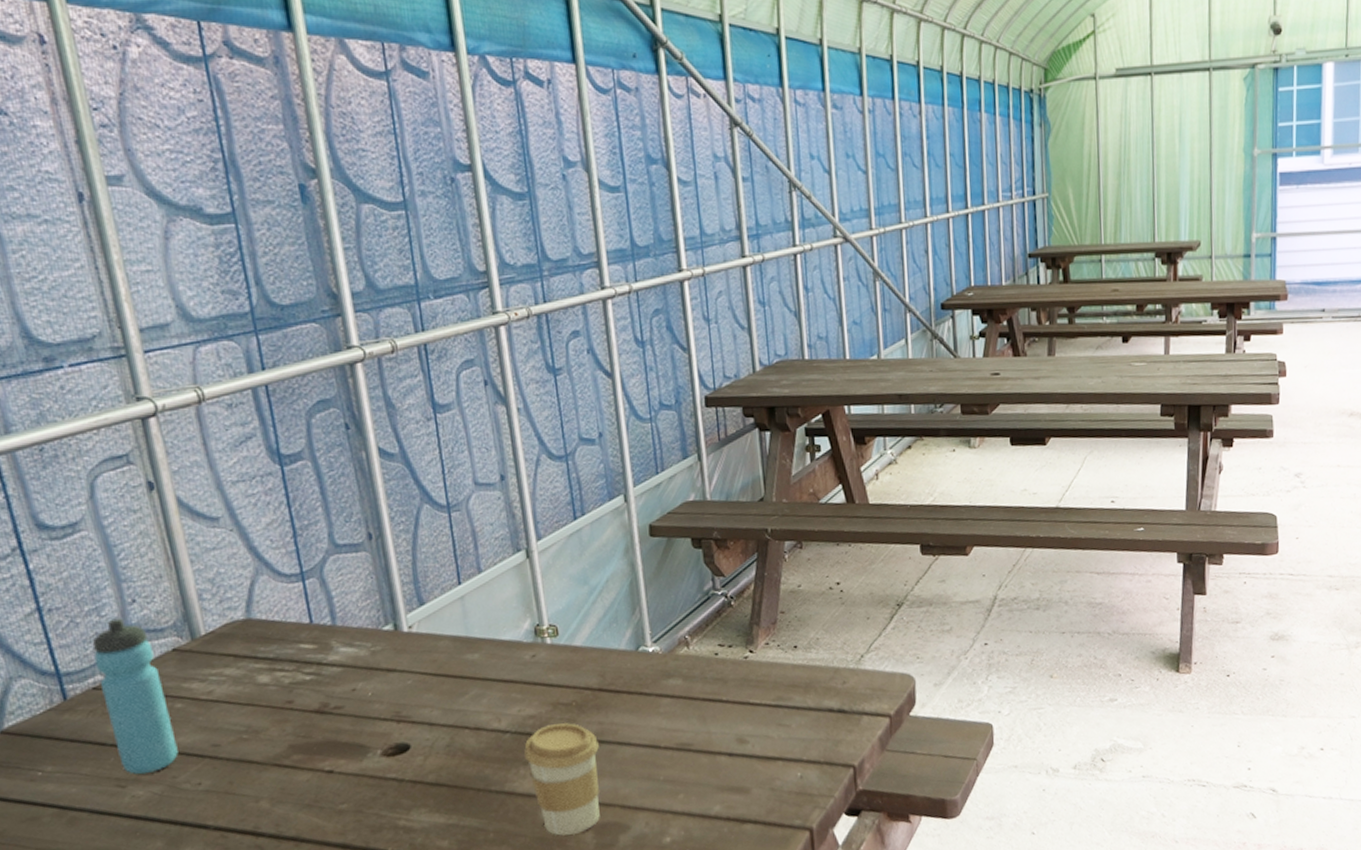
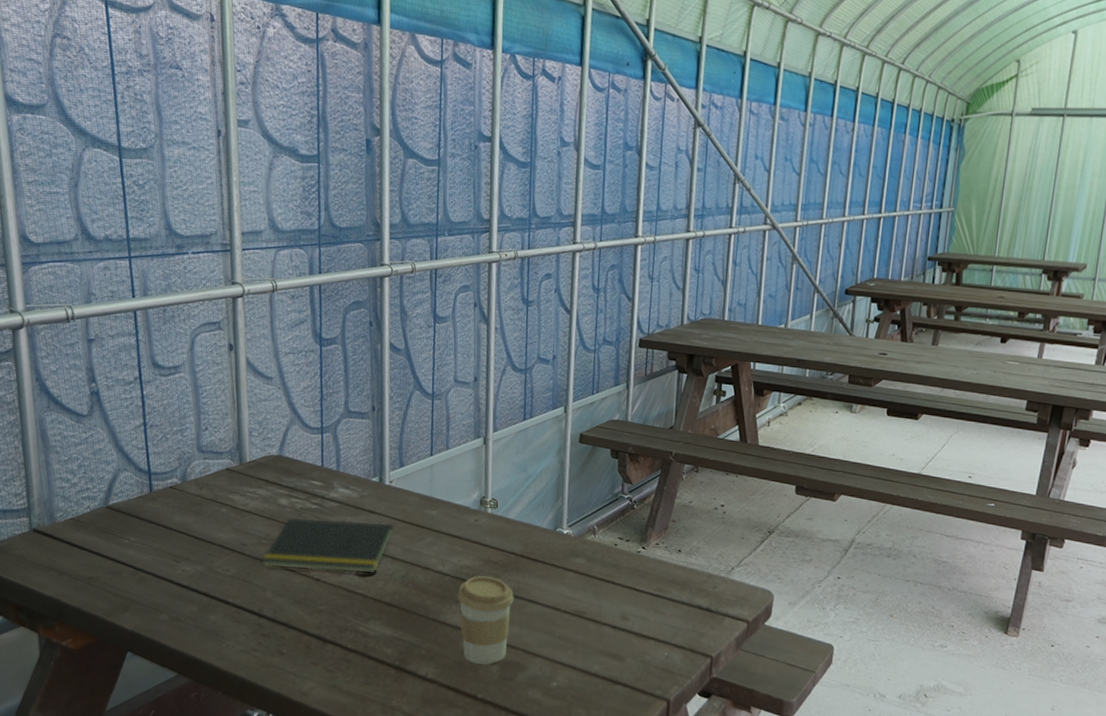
water bottle: present [92,618,179,775] -> none [174,439,218,556]
notepad: none [246,679,427,769] -> present [262,517,395,572]

